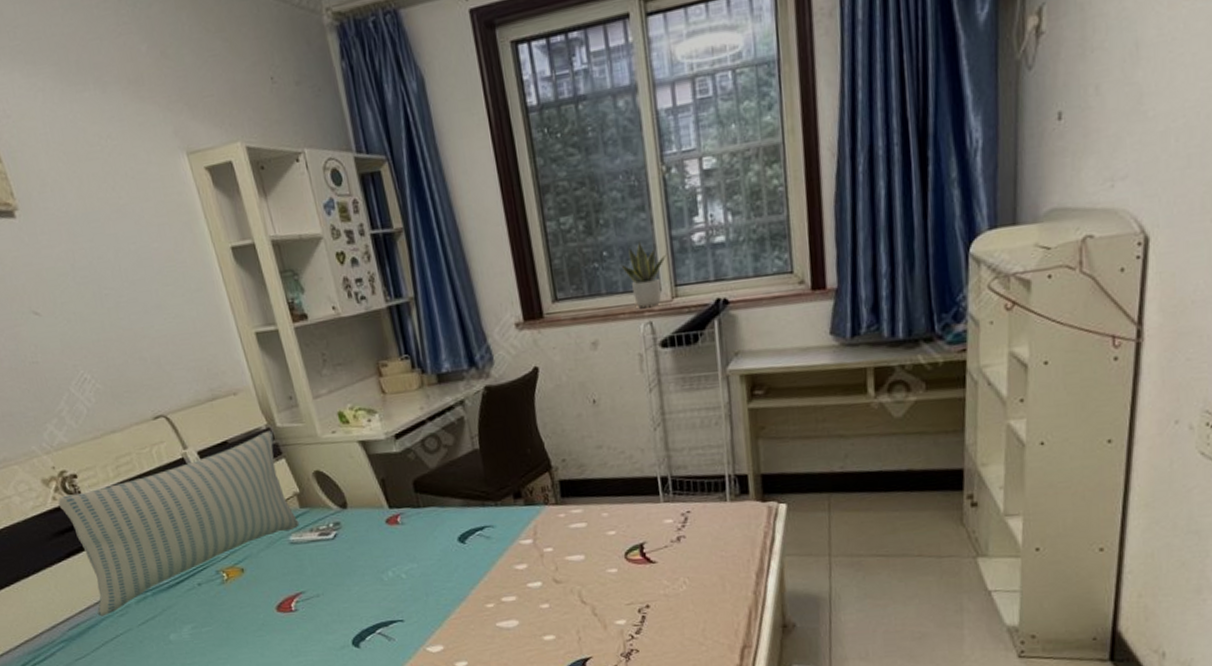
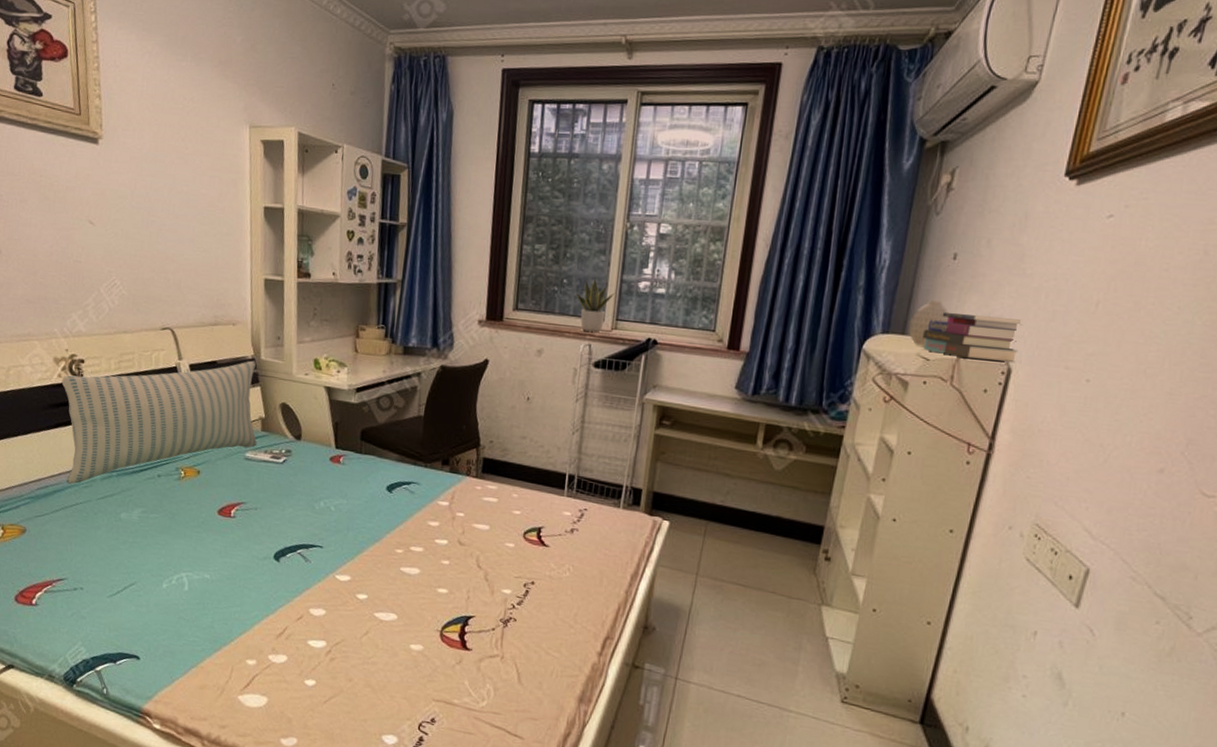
vase: none [1018,174,1066,235] -> present [908,300,950,346]
books: none [1038,175,1154,238] -> present [923,313,1023,364]

